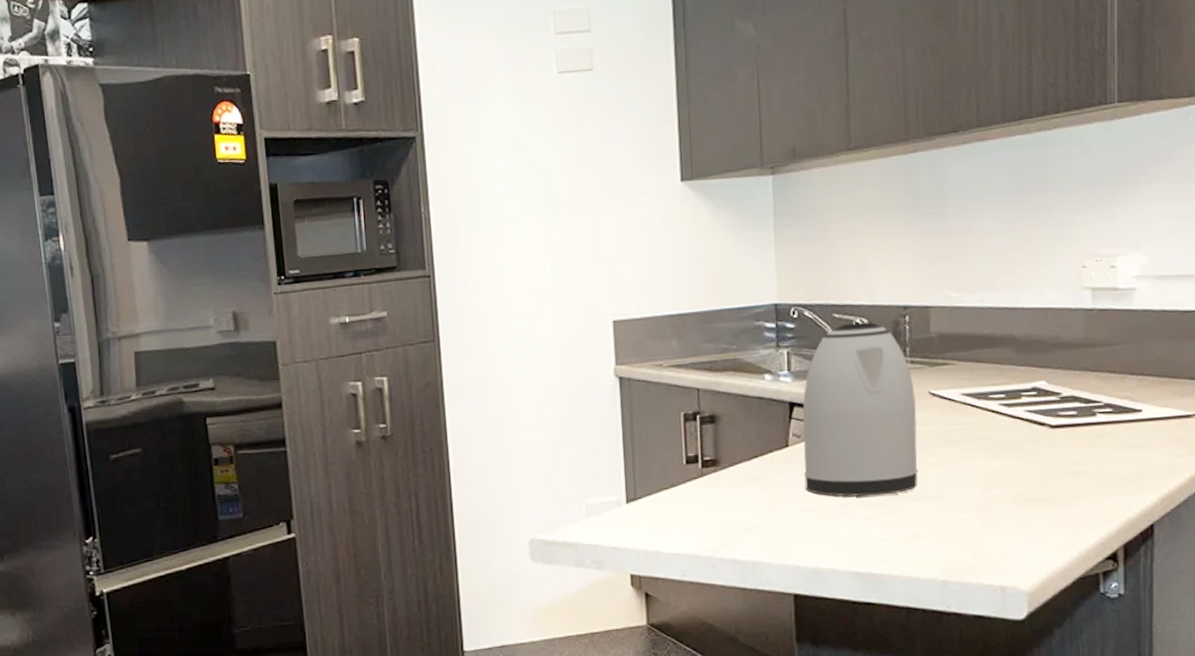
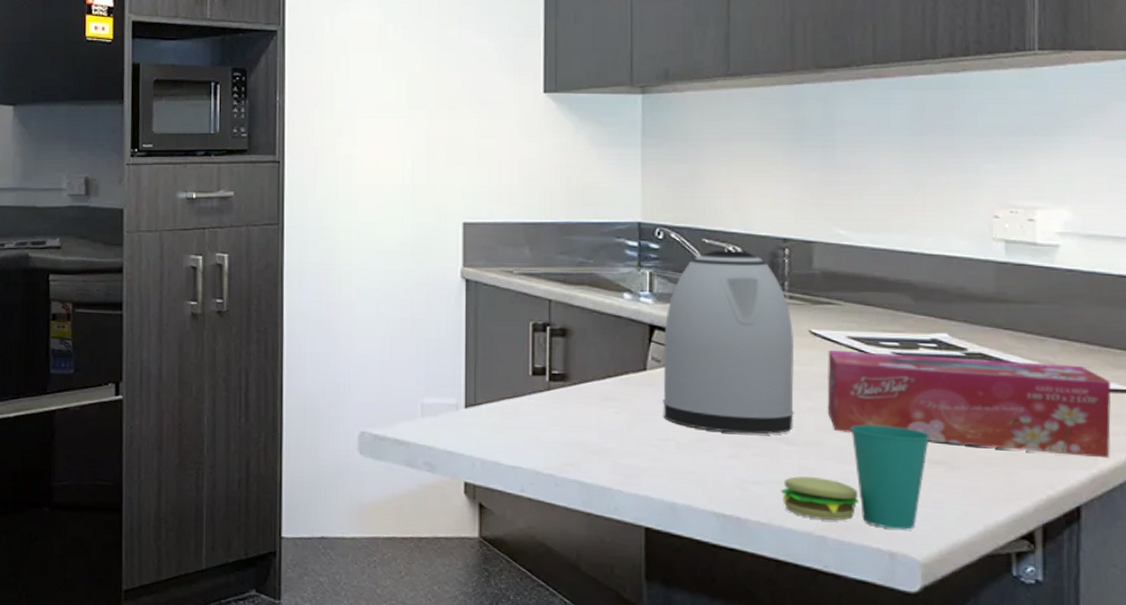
cup: none [909,472,1033,566] -> present [781,424,931,530]
tissue box: none [945,397,1178,483] -> present [827,349,1112,459]

